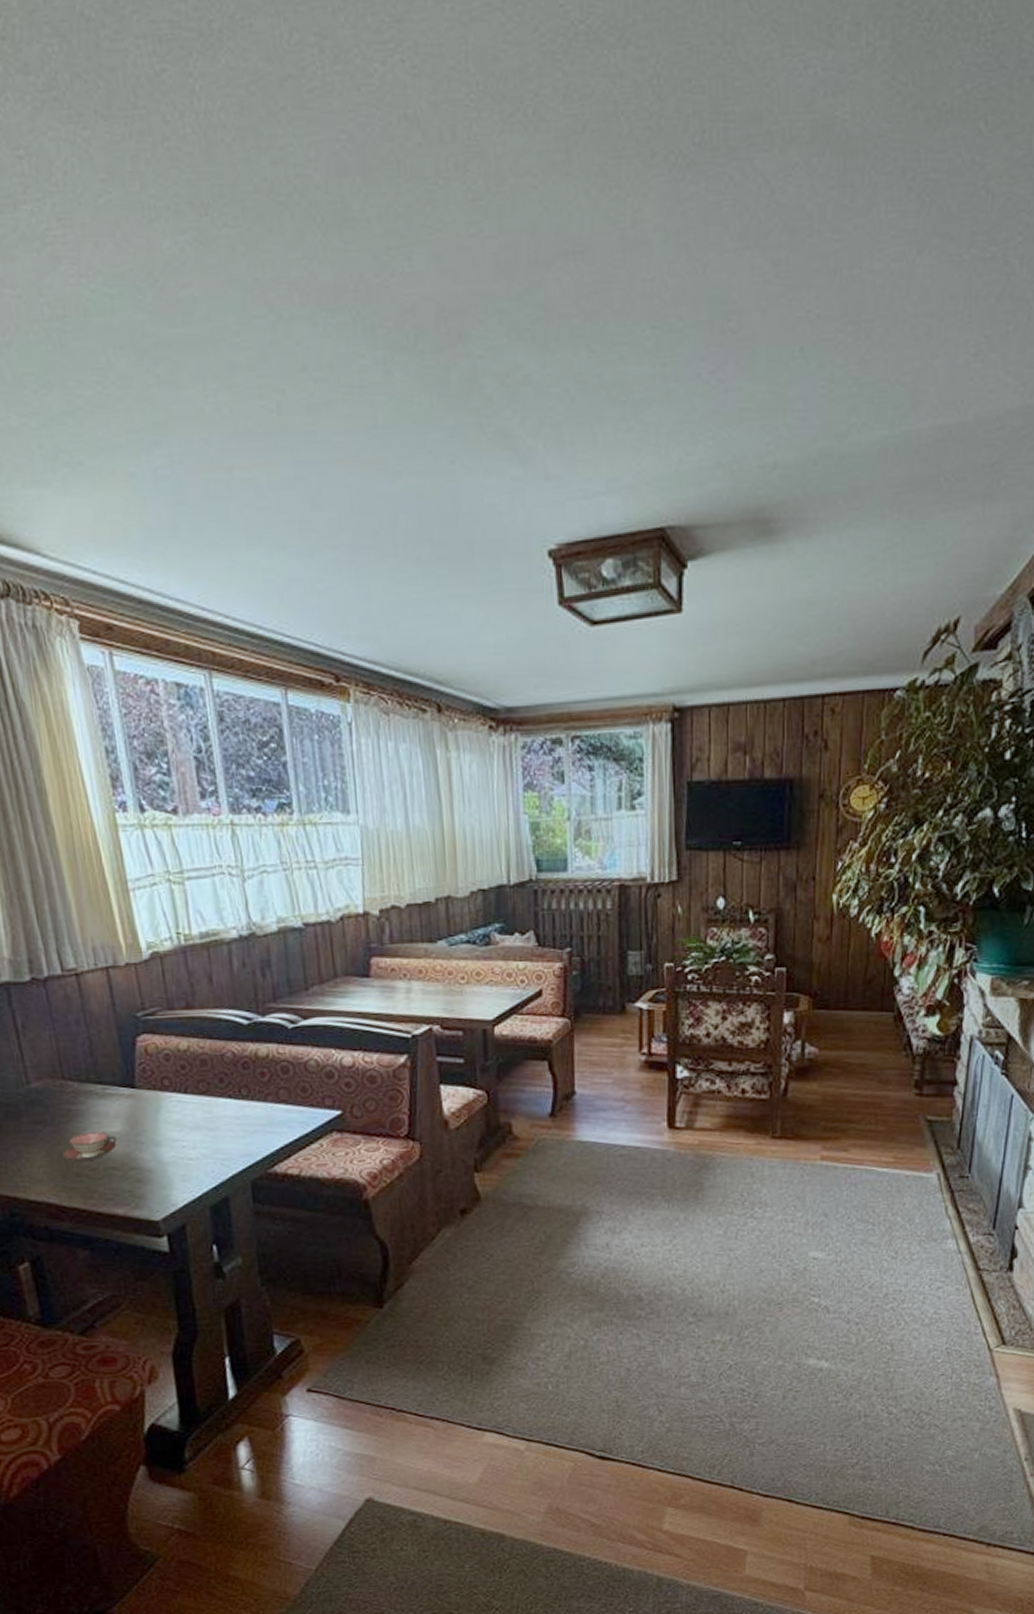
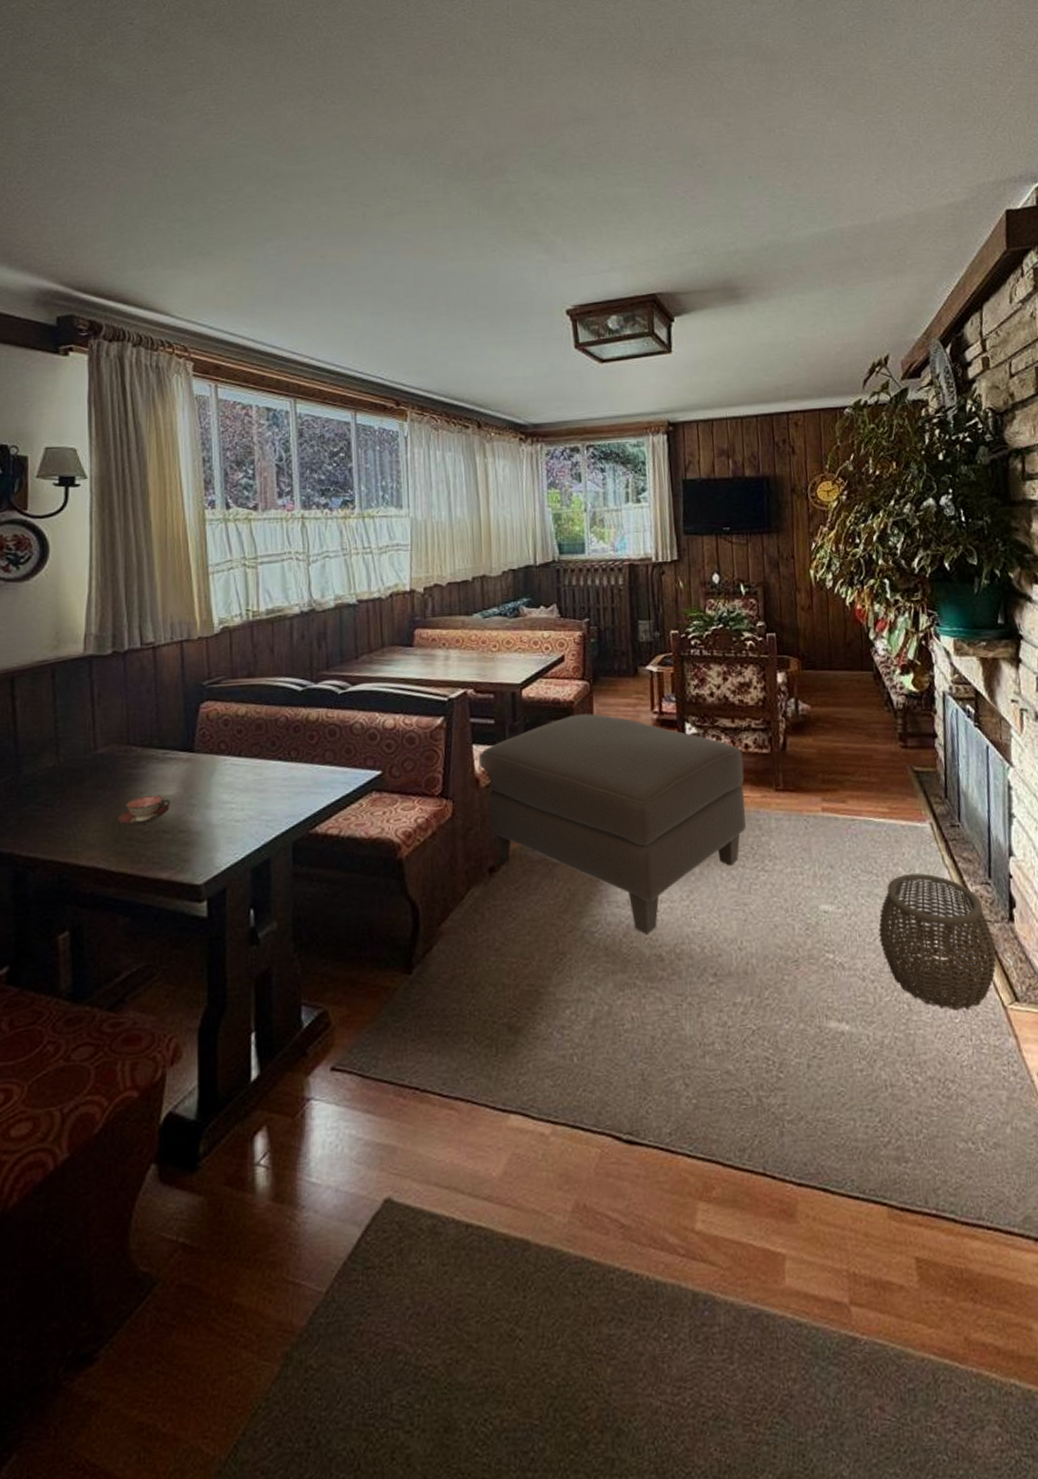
ottoman: none [447,1054,739,1276] -> present [478,713,746,934]
woven basket: none [869,1223,990,1352] -> present [878,873,997,1011]

